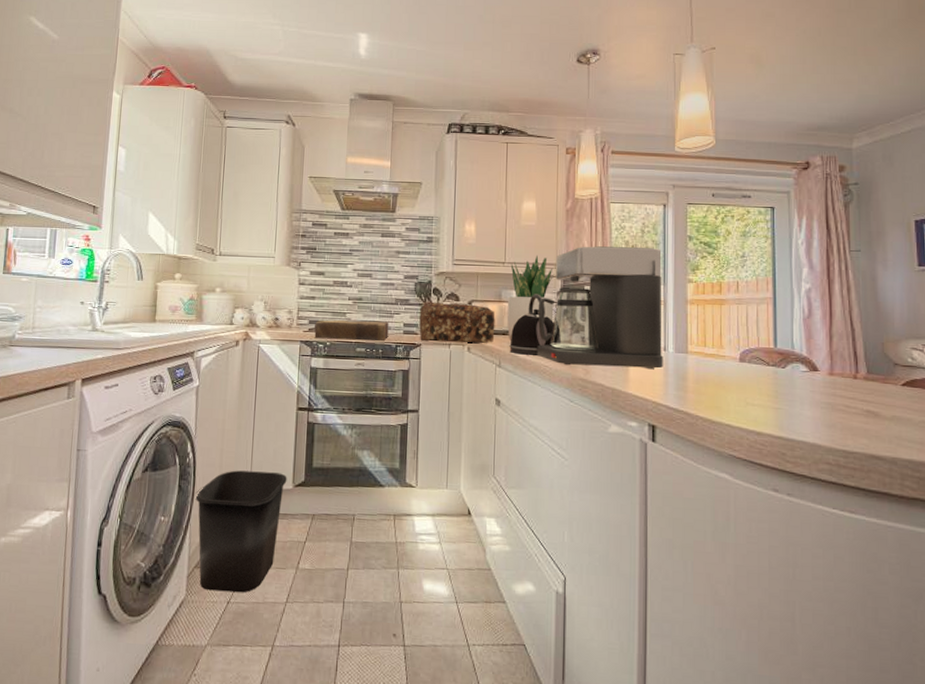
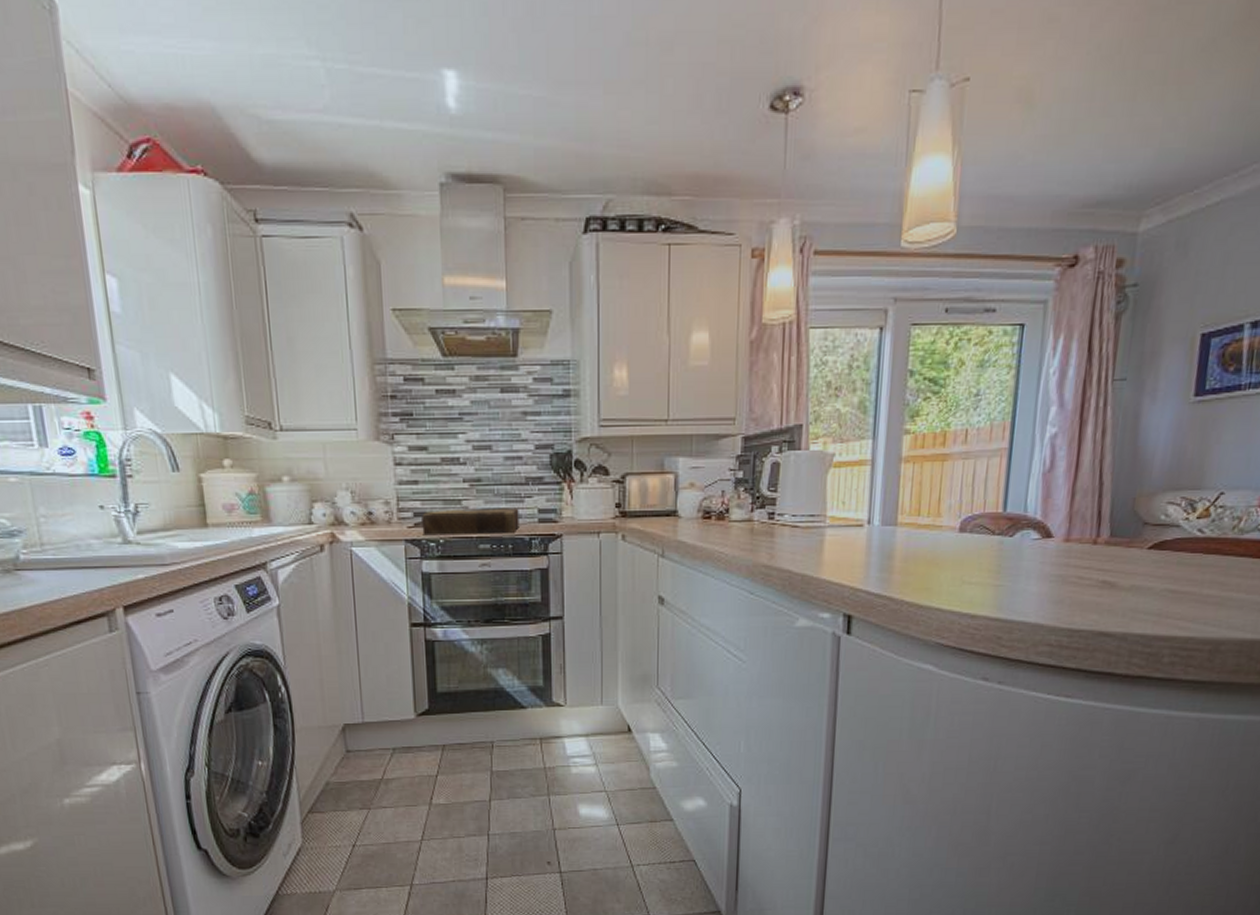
waste bin: present [195,470,287,593] -> none [296,702,407,835]
bread loaf: present [419,302,495,344] -> none [558,479,657,531]
planter: present [507,255,554,340] -> none [672,407,732,523]
kettle: present [509,294,555,355] -> none [675,460,733,540]
coffee maker: present [537,246,663,369] -> none [709,388,873,550]

